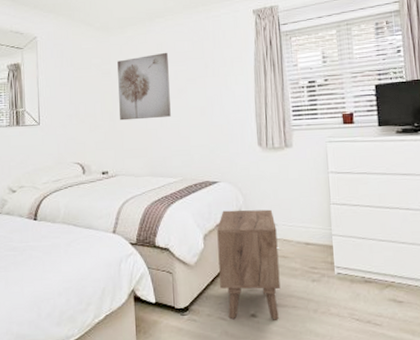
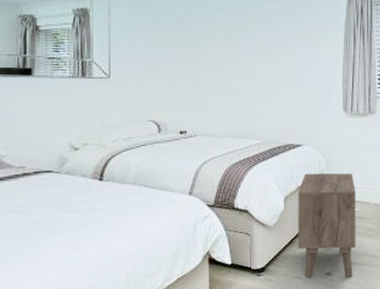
wall art: present [117,52,171,121] -> none [202,10,257,79]

